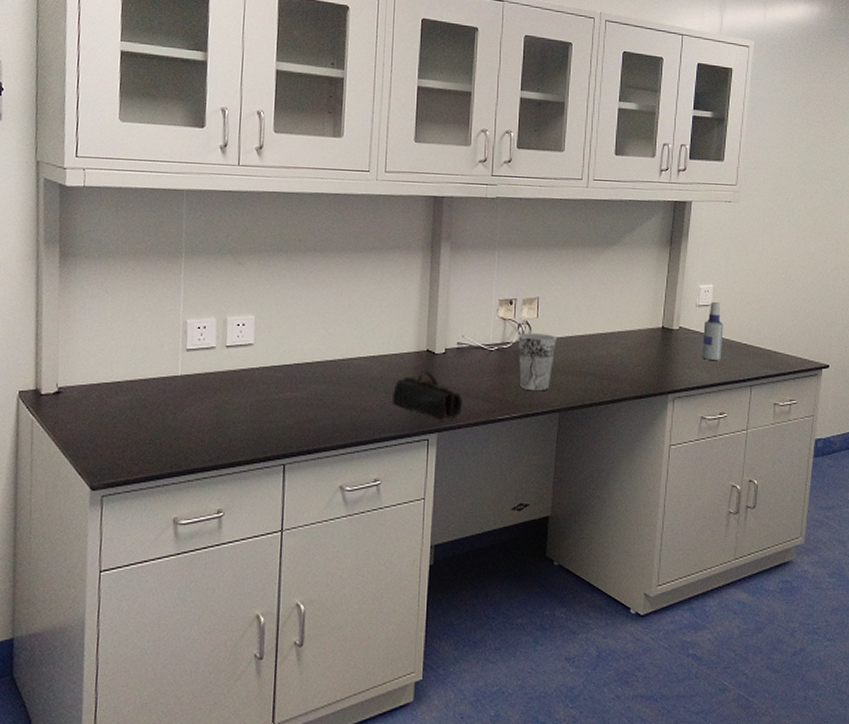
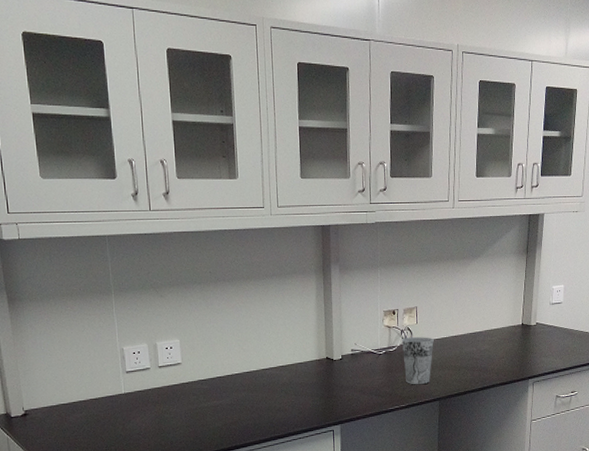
pencil case: present [393,370,462,421] -> none [301,374,359,415]
spray bottle: present [702,302,724,360] -> none [555,300,574,349]

